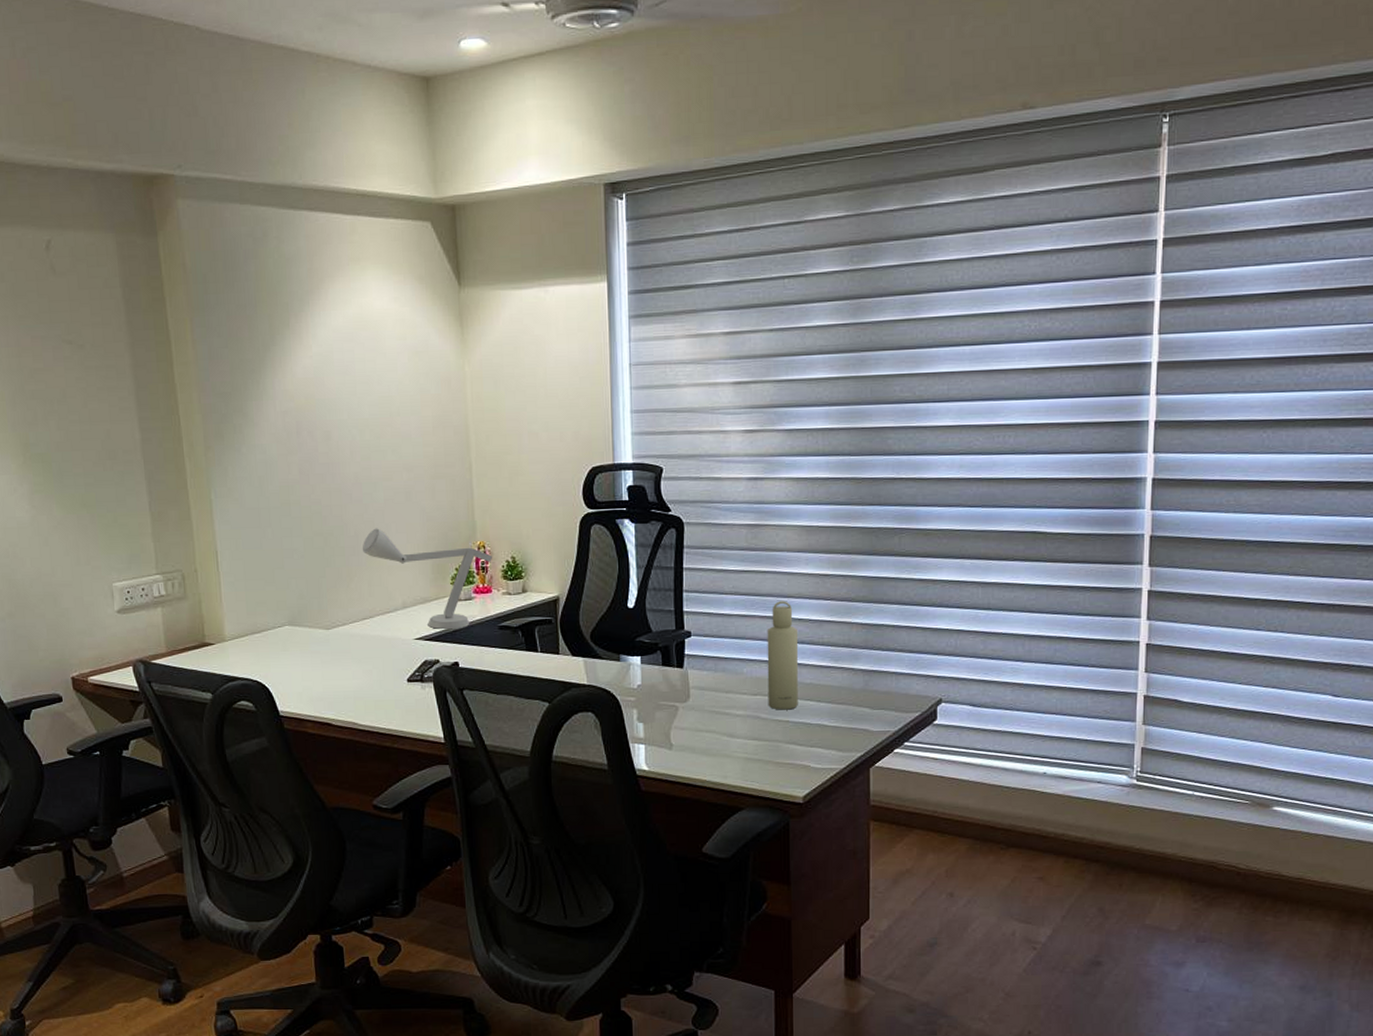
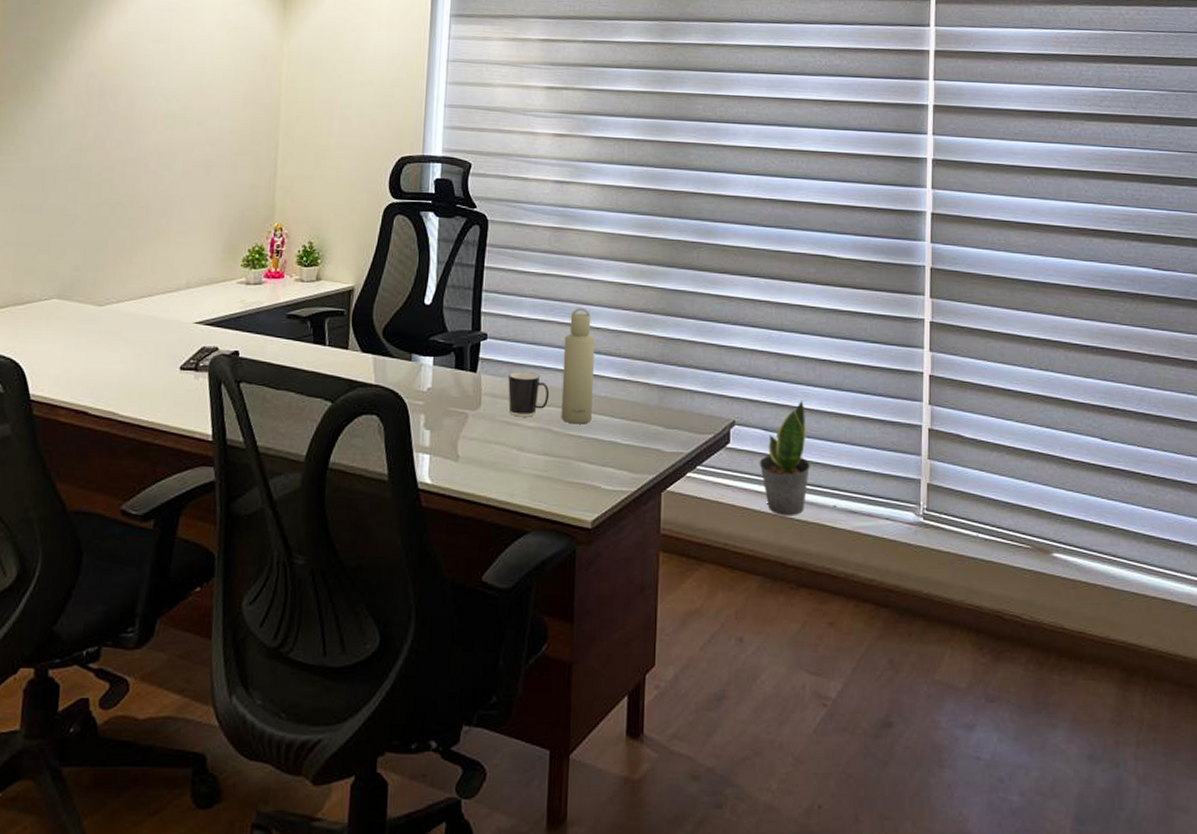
desk lamp: present [362,528,493,630] -> none [150,201,290,315]
mug: none [714,664,756,707] -> present [508,371,550,417]
potted plant: none [967,675,1020,784] -> present [759,400,811,516]

